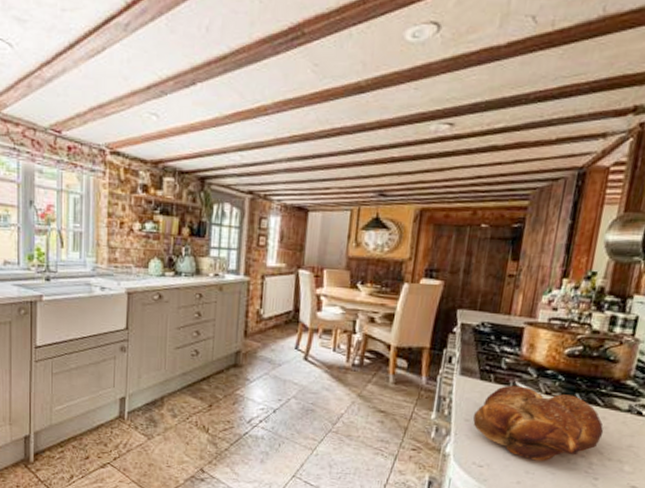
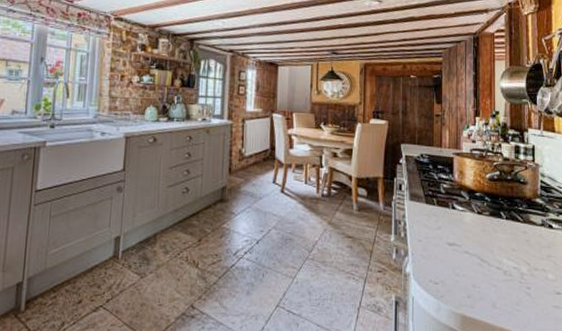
bread loaf: present [473,385,604,462] -> none [425,207,527,275]

